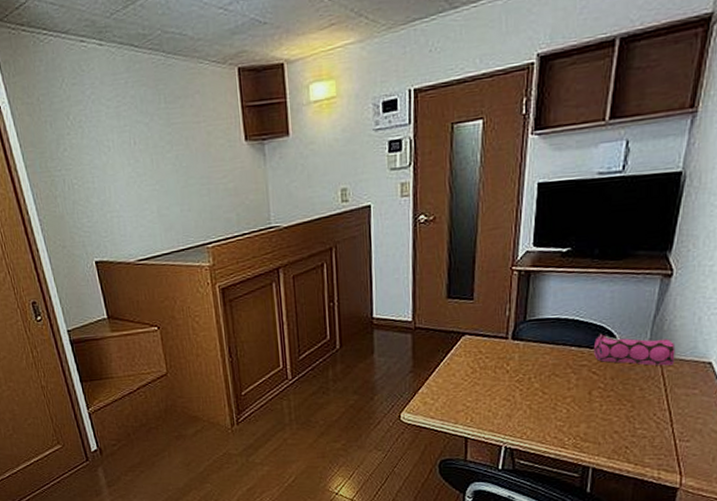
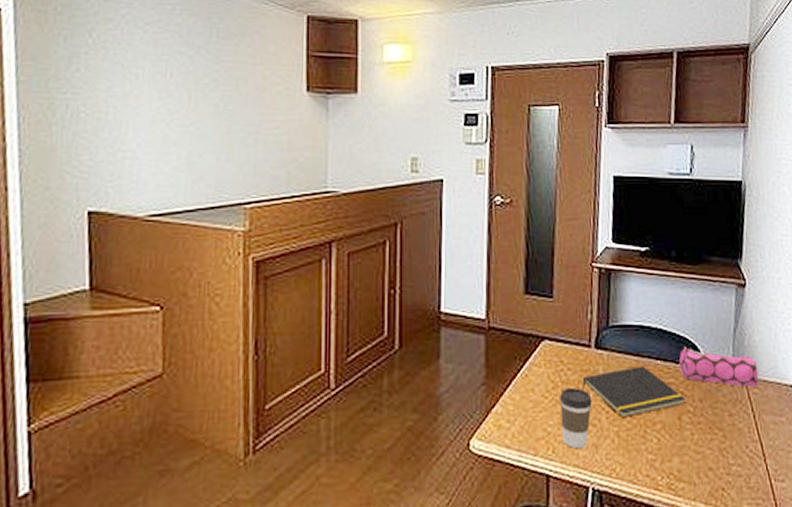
coffee cup: none [478,371,507,419] -> present [560,387,592,449]
notepad: none [499,352,598,394] -> present [582,366,687,418]

